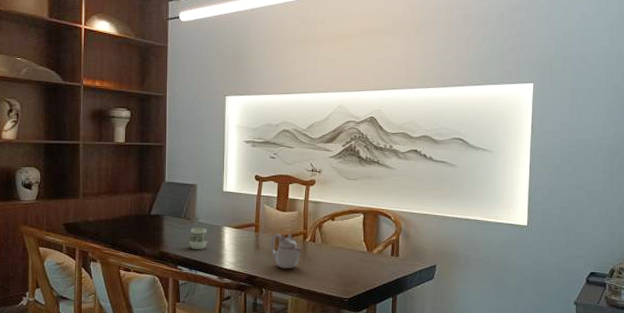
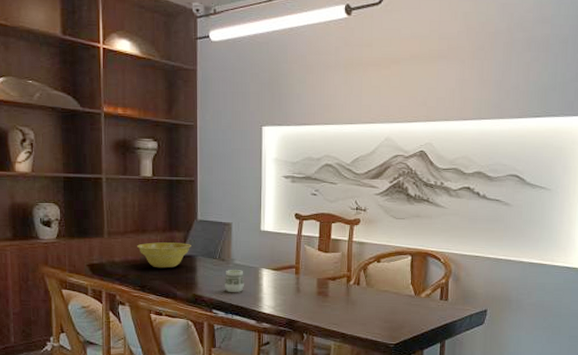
planter bowl: none [108,203,159,227] -> present [136,242,191,268]
teapot: present [270,234,302,270] -> none [312,276,346,314]

